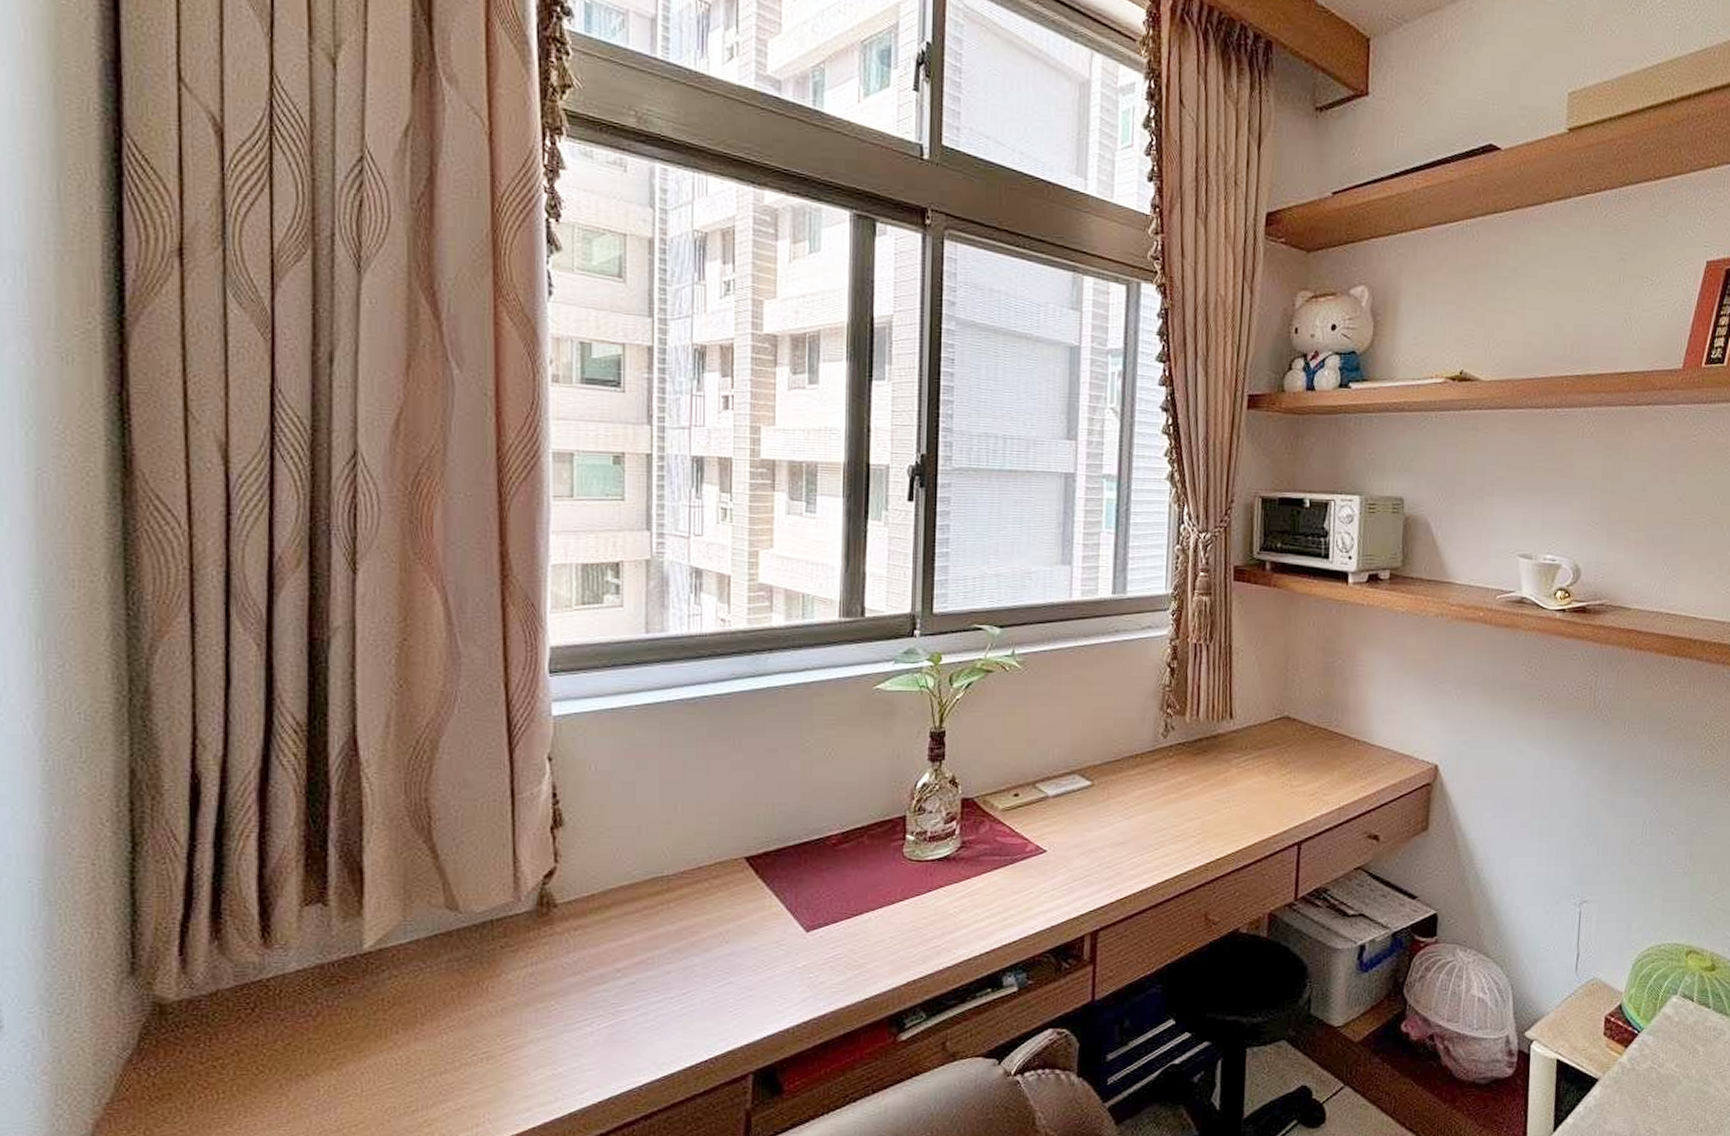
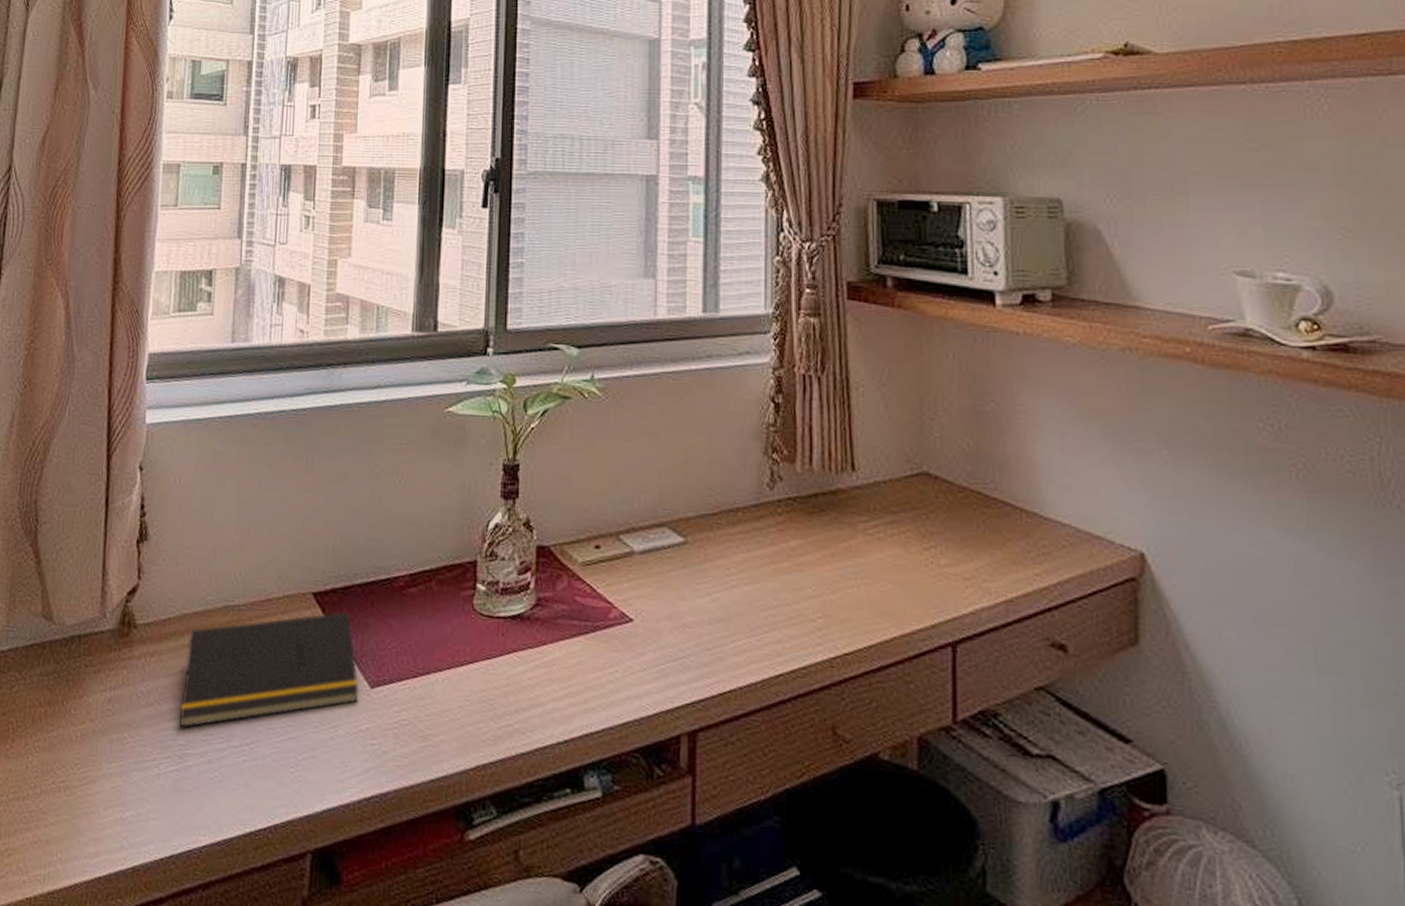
notepad: none [610,870,795,989] -> present [179,611,359,729]

